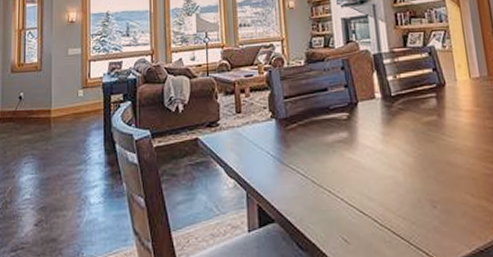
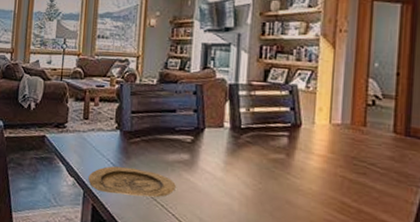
plate: none [249,156,340,189] -> present [88,166,176,198]

